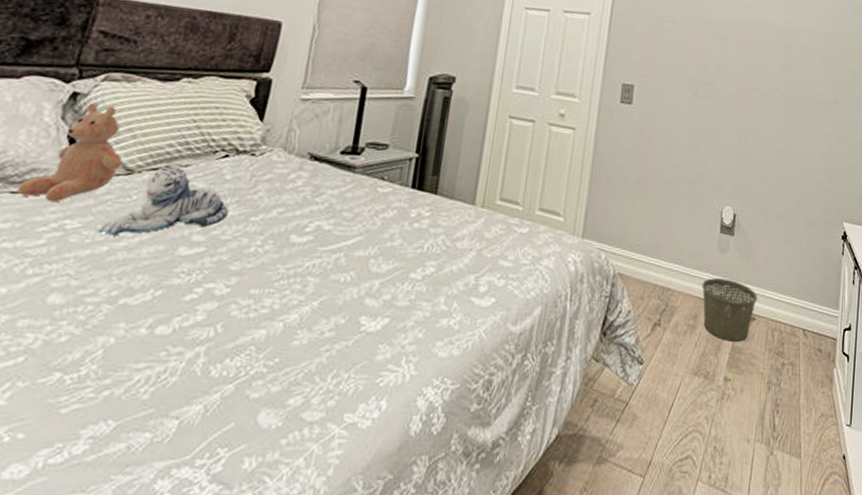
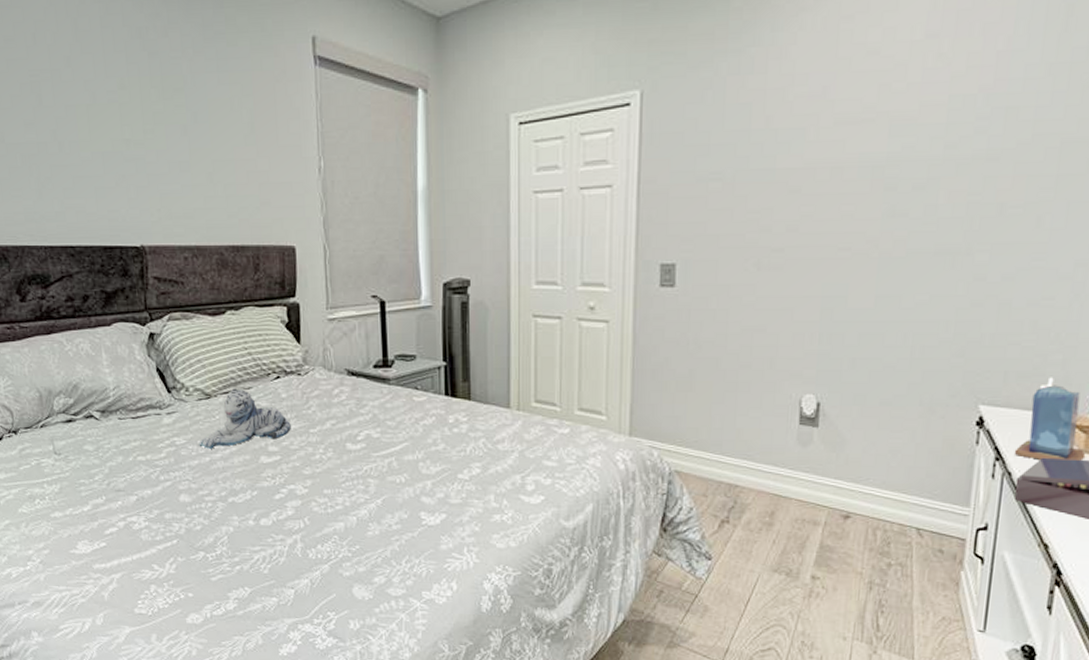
stuffed animal: present [16,102,123,203] -> none [135,340,201,424]
basket: present [702,278,757,342] -> none [778,474,852,540]

